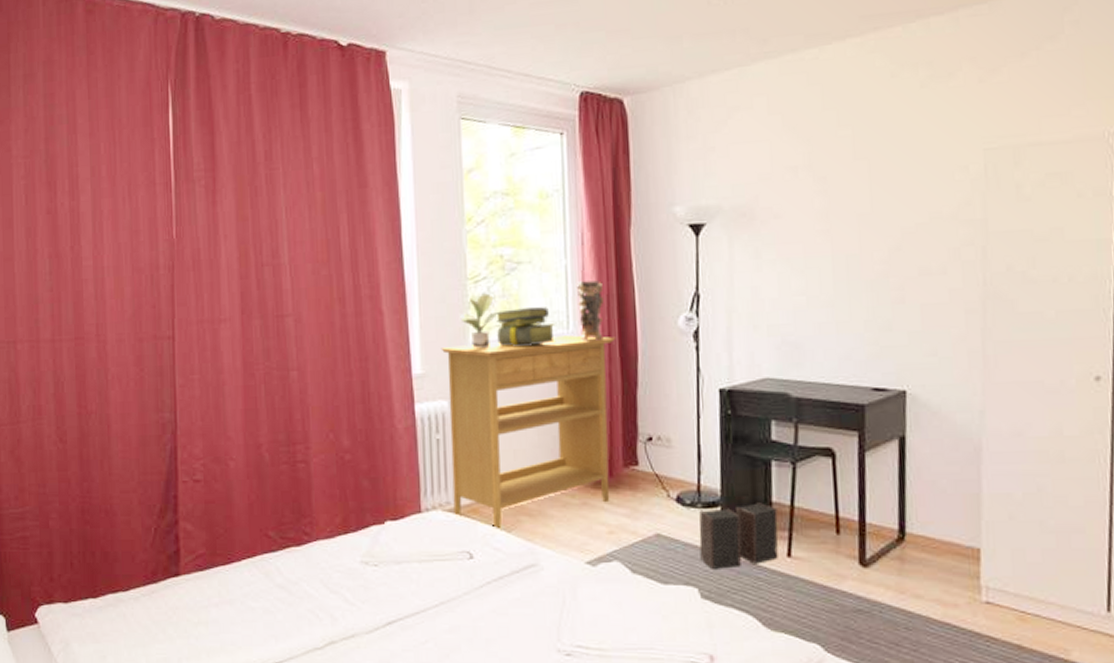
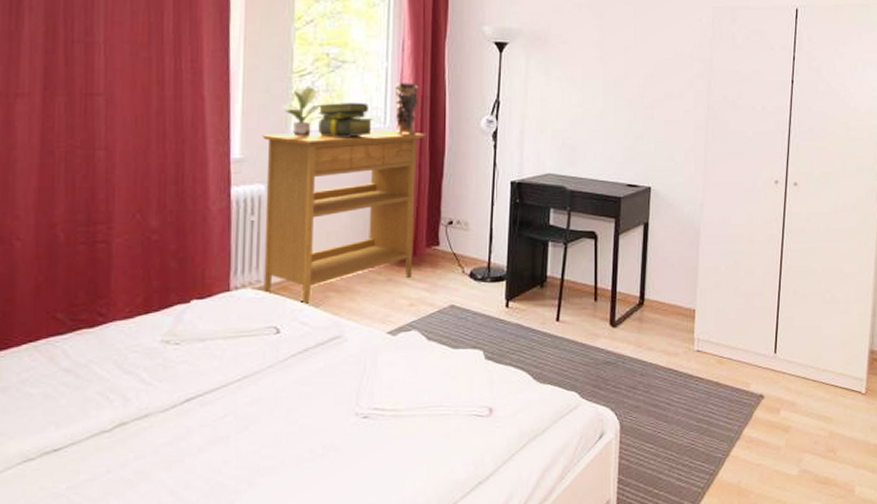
speaker: present [699,503,778,569] -> none [486,277,551,334]

